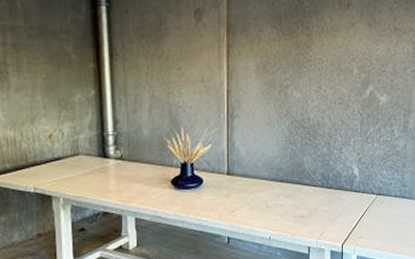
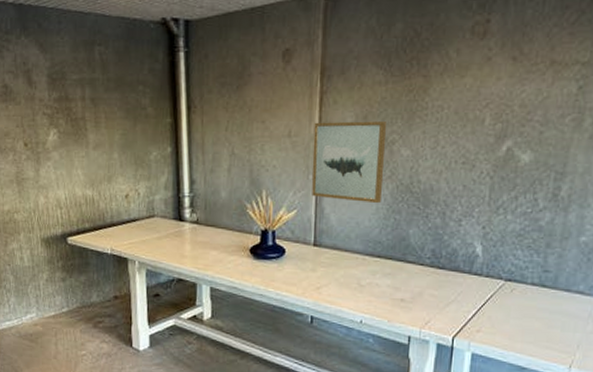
wall art: none [223,69,282,137] -> present [312,121,388,204]

